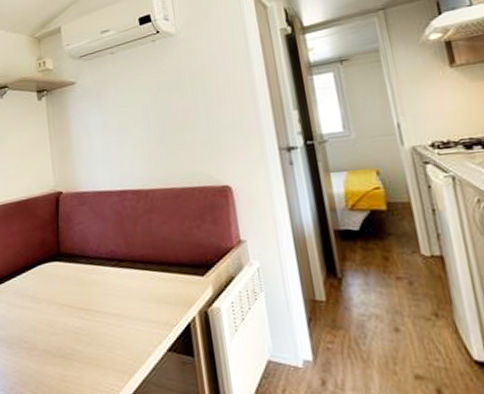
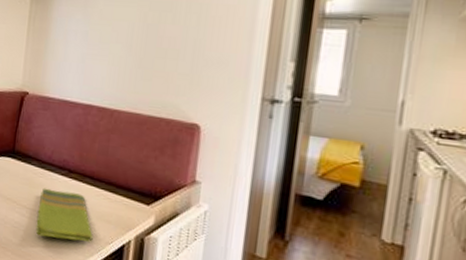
dish towel: none [95,281,158,336] -> present [35,187,93,242]

